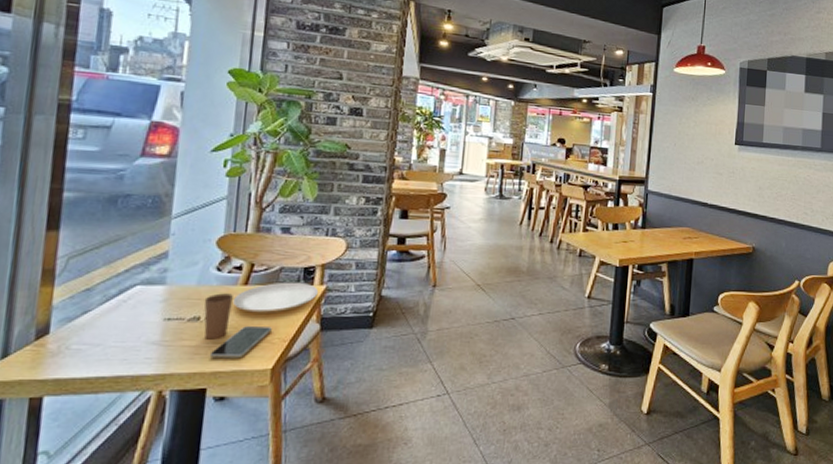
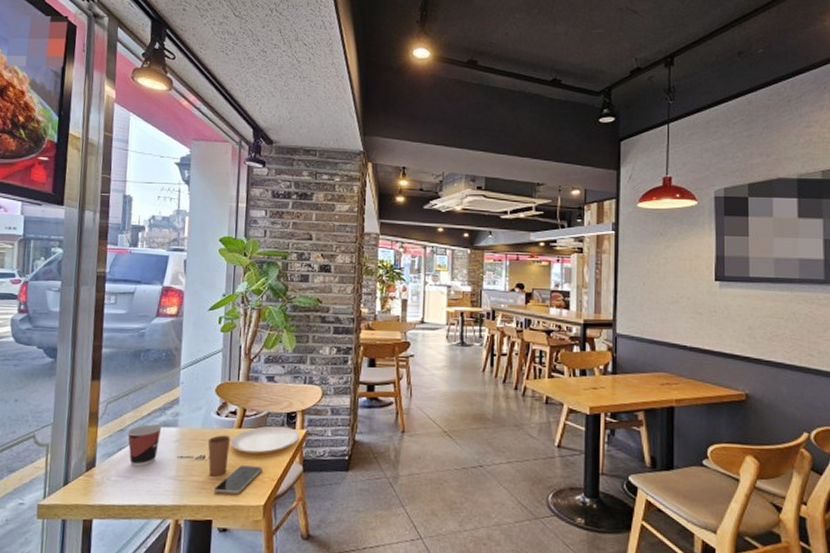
cup: none [95,282,144,331] -> present [127,424,162,466]

